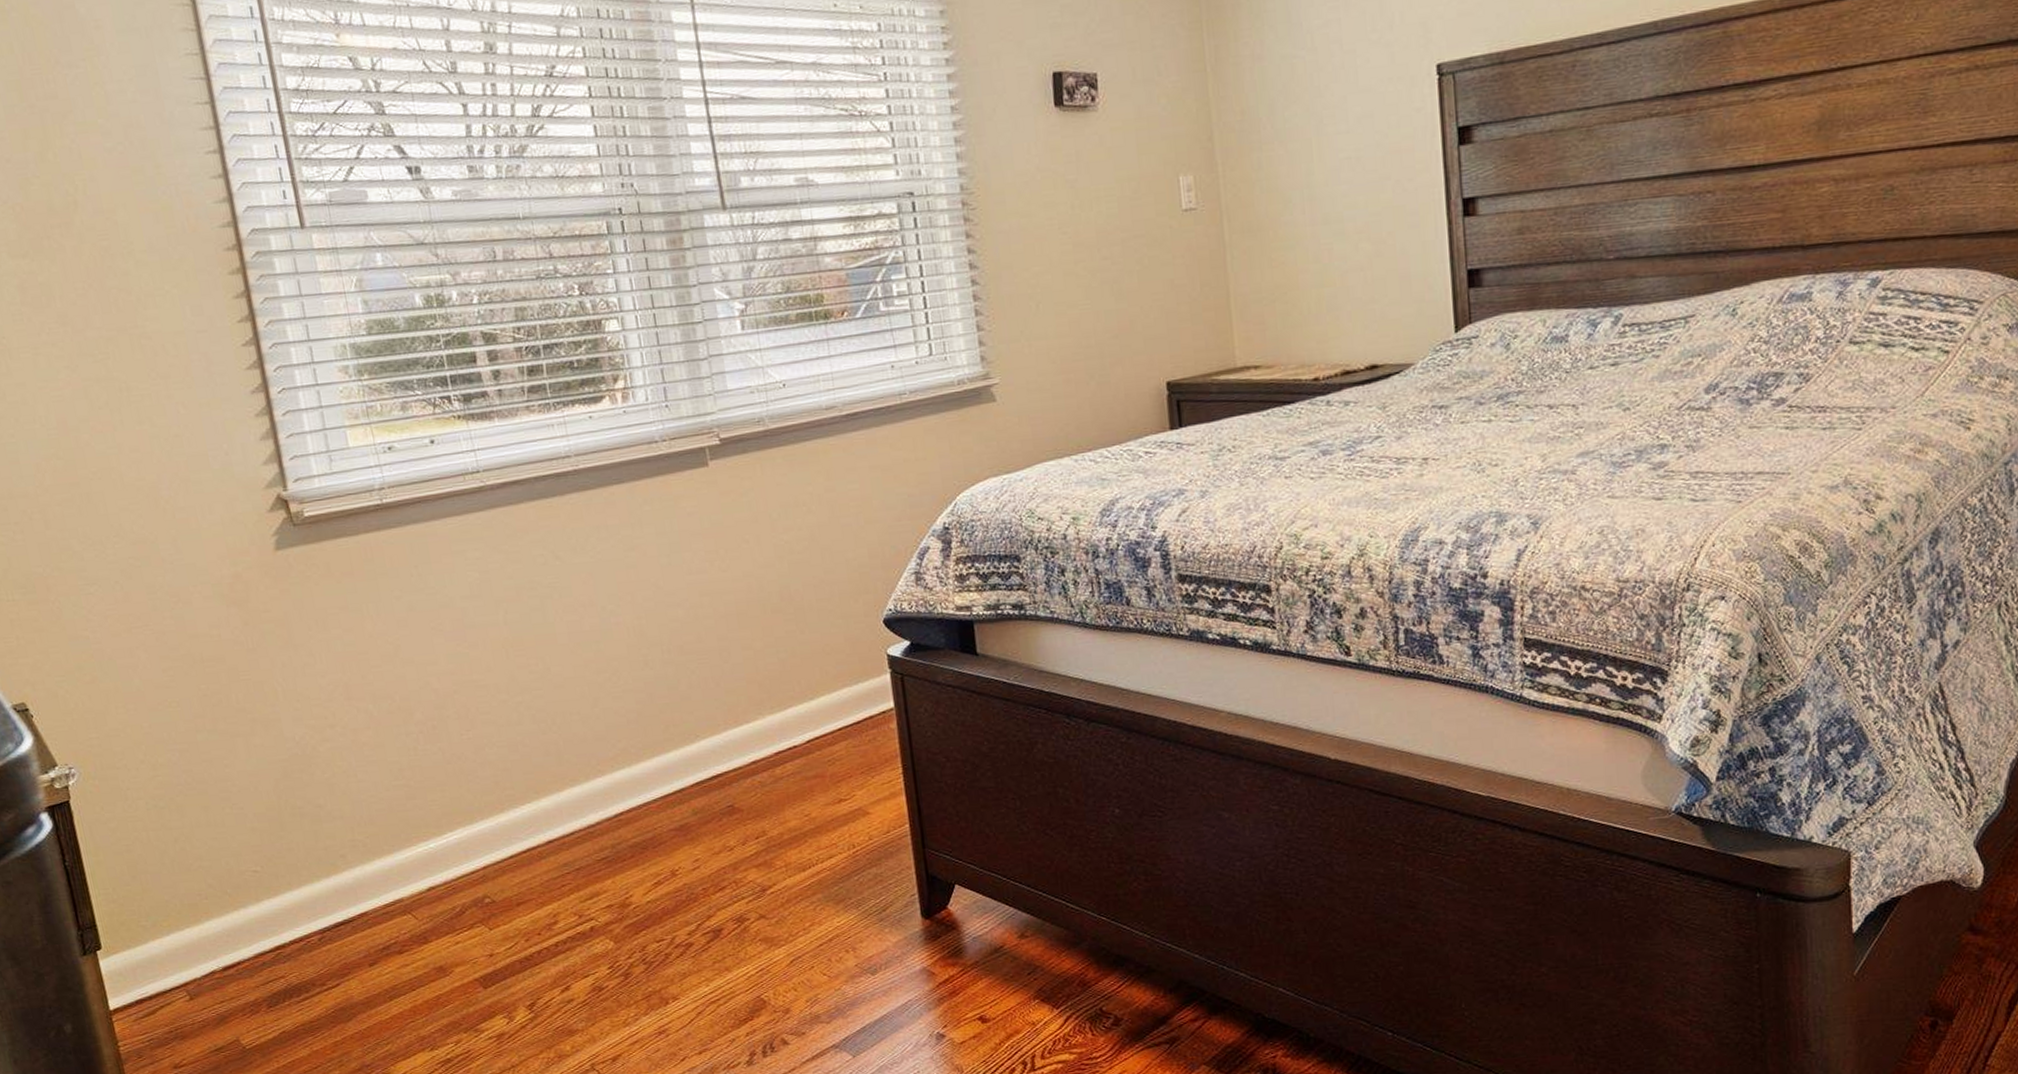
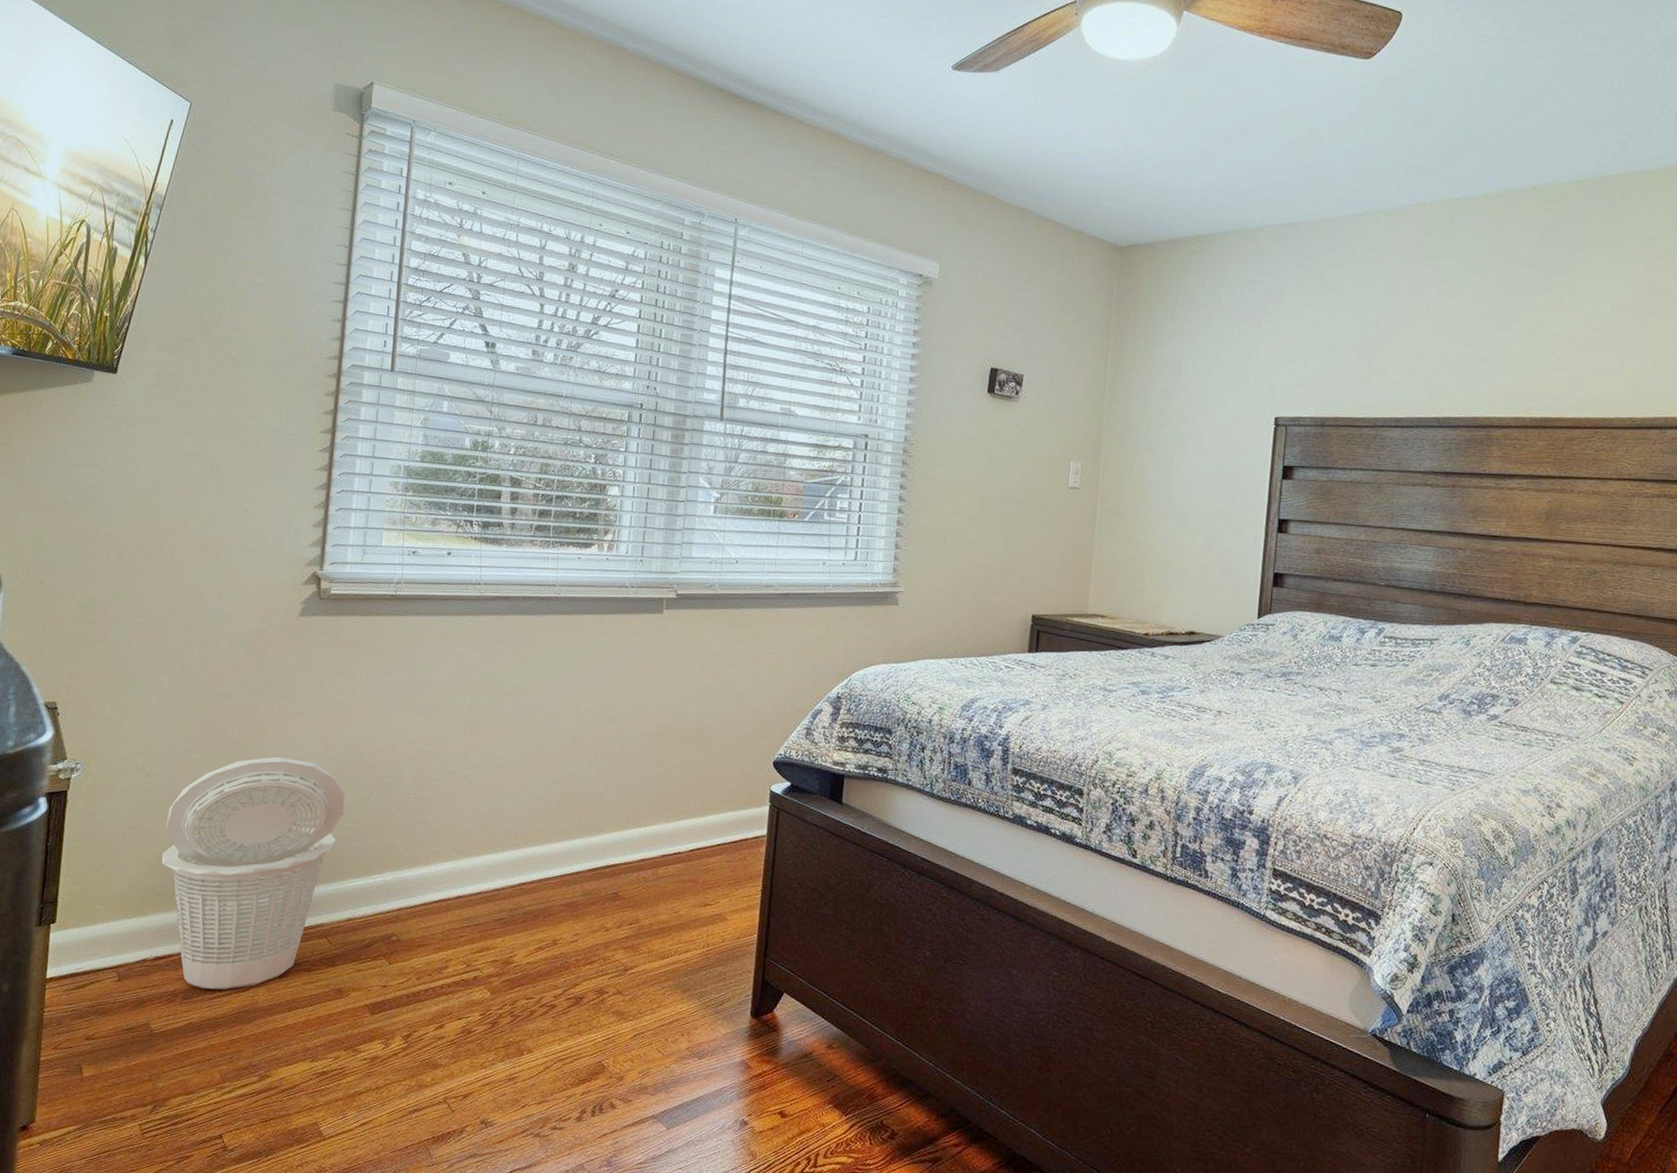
laundry basket: none [189,718,392,993] -> present [161,756,345,990]

